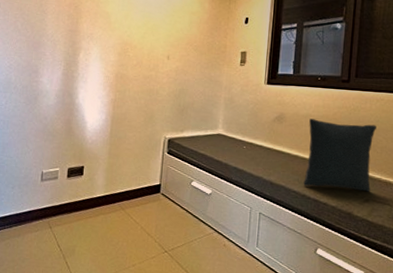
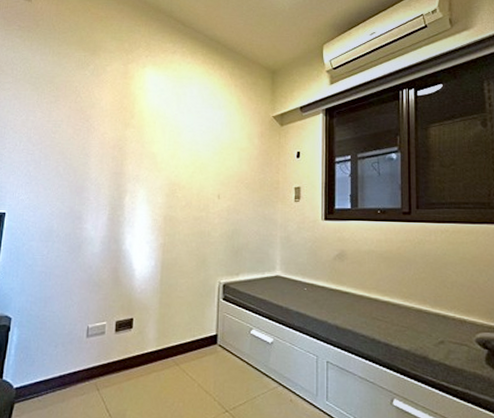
pillow: present [303,118,376,192] -> none [372,255,445,332]

